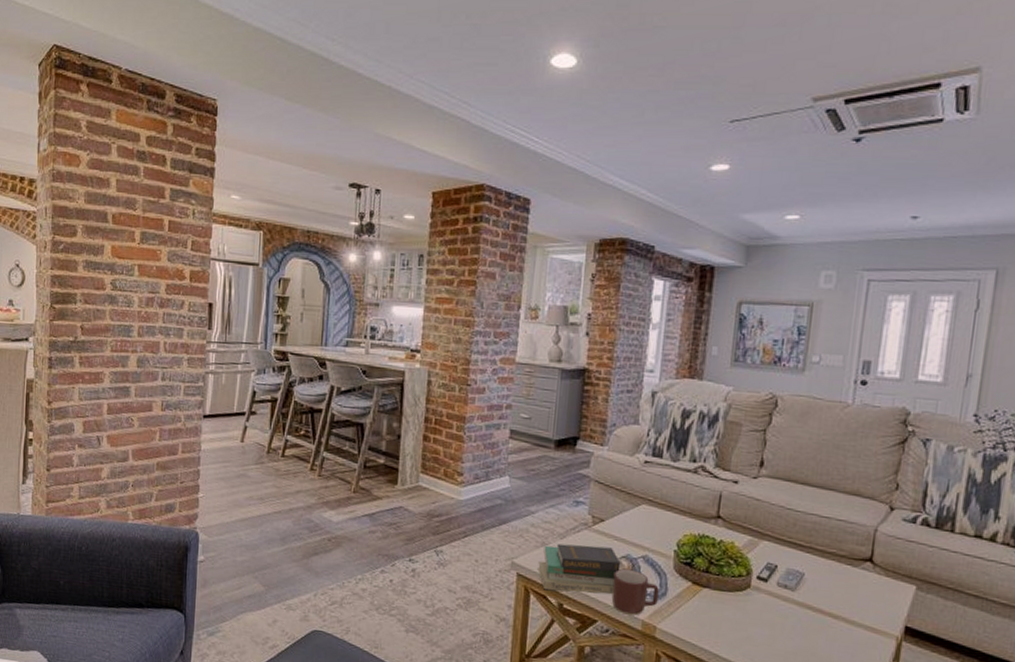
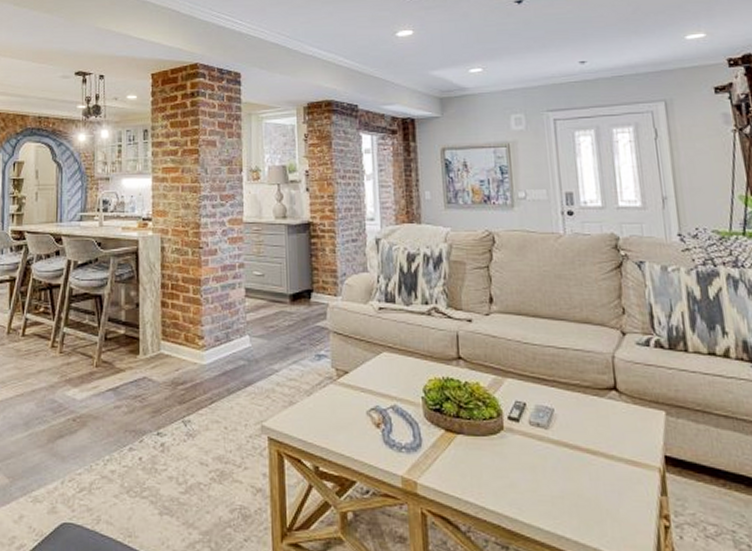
books: present [538,543,621,594] -> none [288,400,371,453]
mug: present [611,568,659,616] -> none [365,421,414,472]

